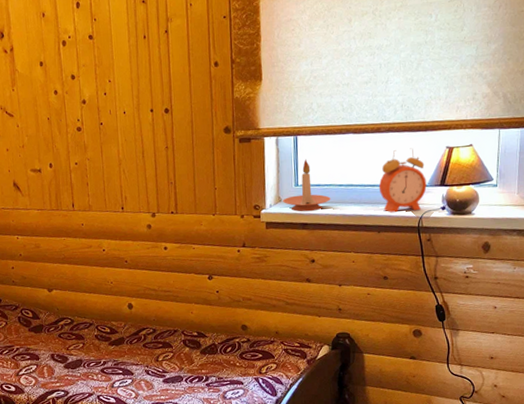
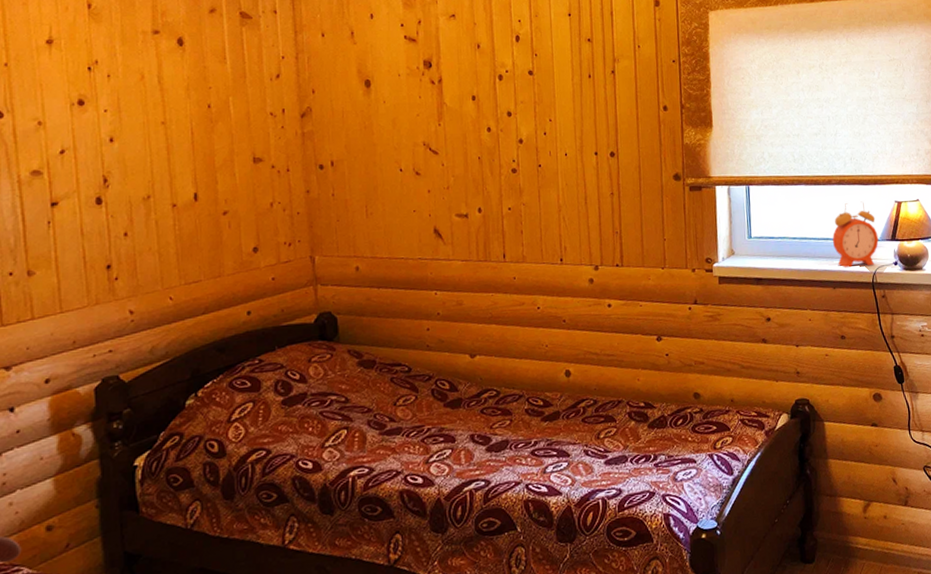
candle holder: present [283,159,331,212] -> none [736,210,785,266]

